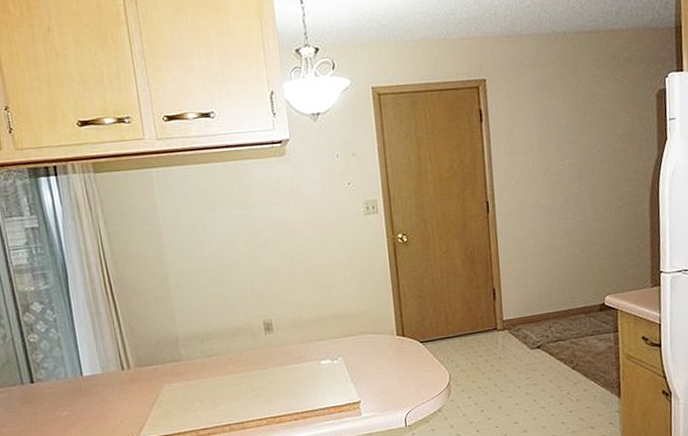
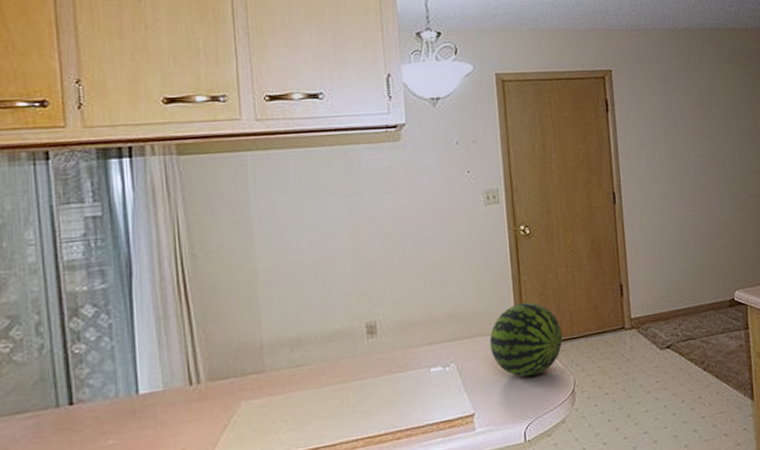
fruit: none [372,304,439,371] -> present [490,302,563,377]

